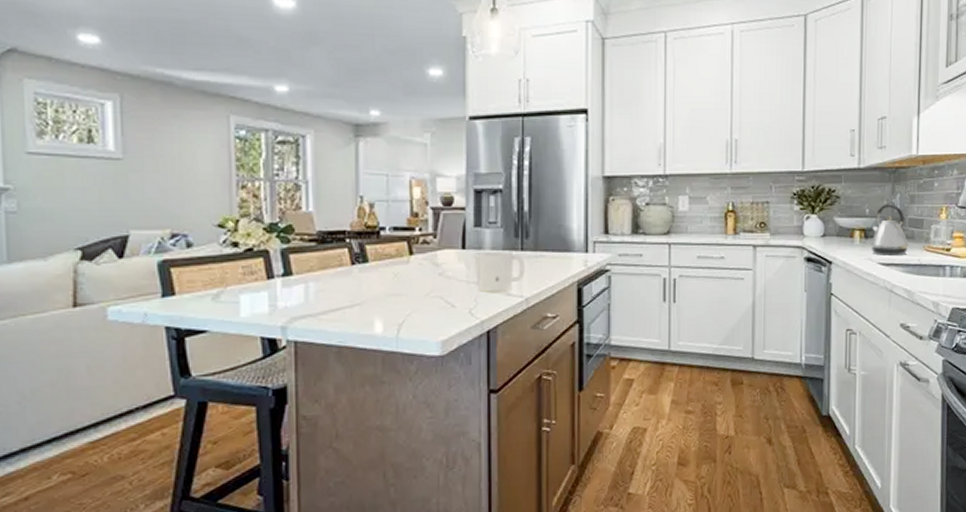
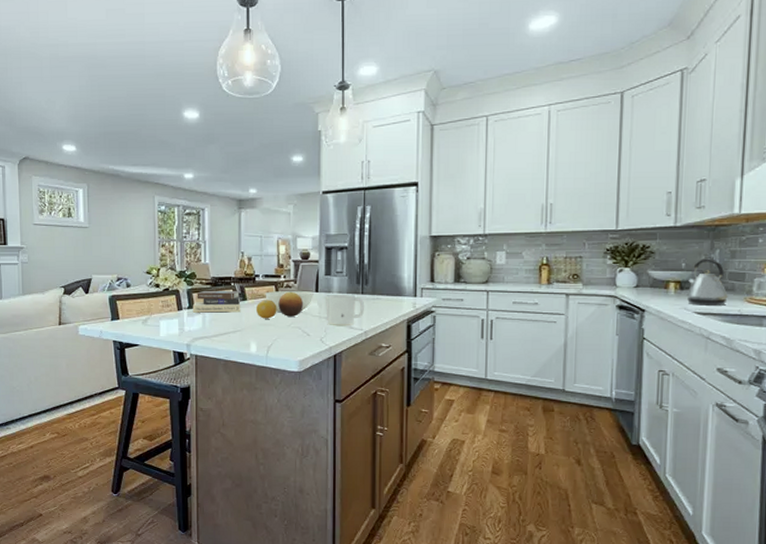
books: none [289,250,360,282] -> present [192,291,241,313]
fruit: none [382,261,411,287] -> present [257,300,277,319]
bowl: none [394,248,459,278] -> present [265,291,314,313]
fruit: none [412,249,447,284] -> present [278,291,304,318]

